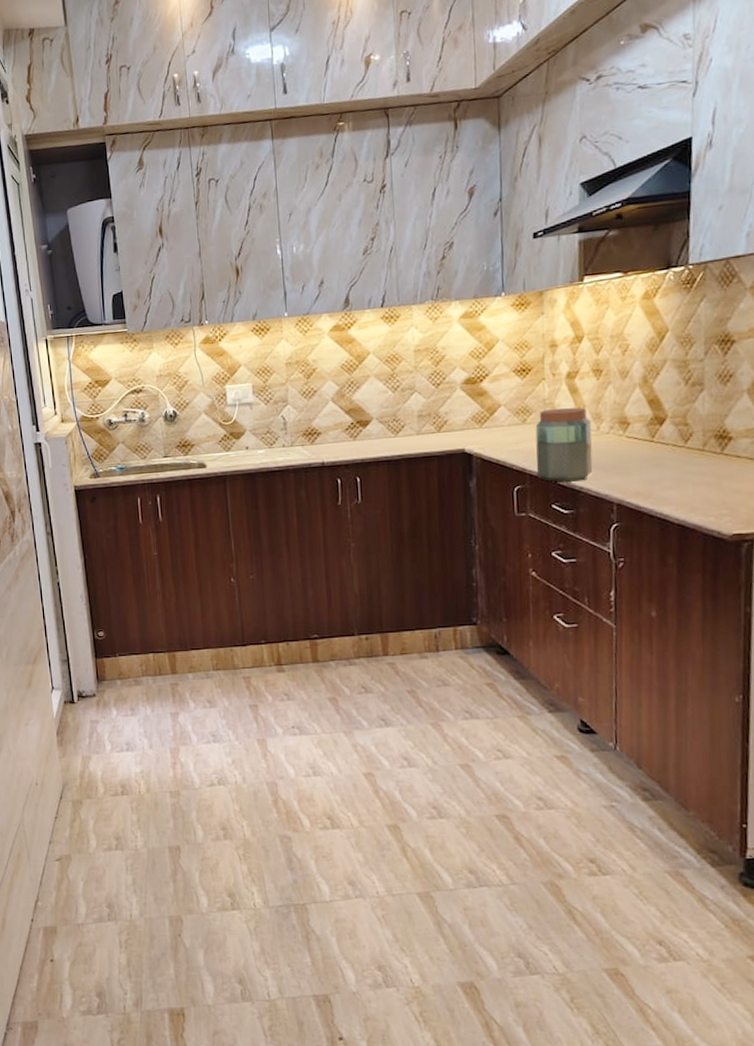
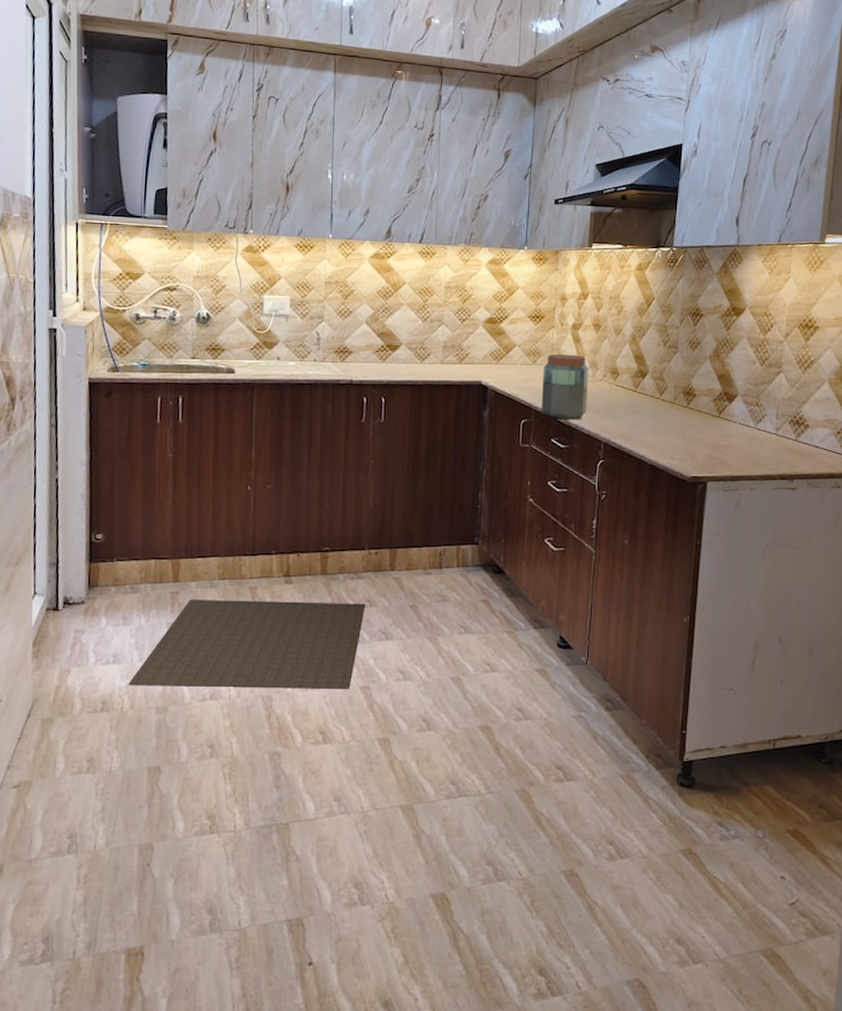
doormat: none [142,689,361,776] -> present [128,600,366,689]

